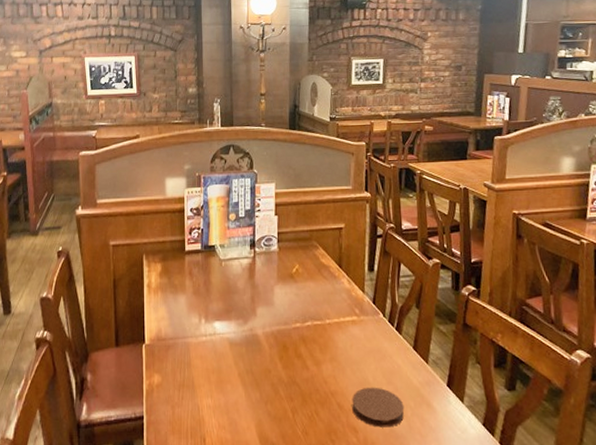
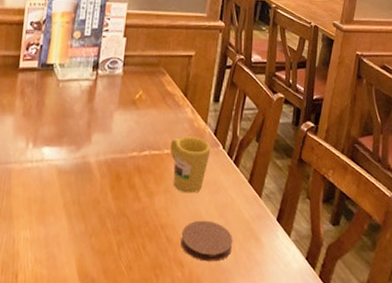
mug: none [331,306,372,361] -> present [170,136,211,194]

